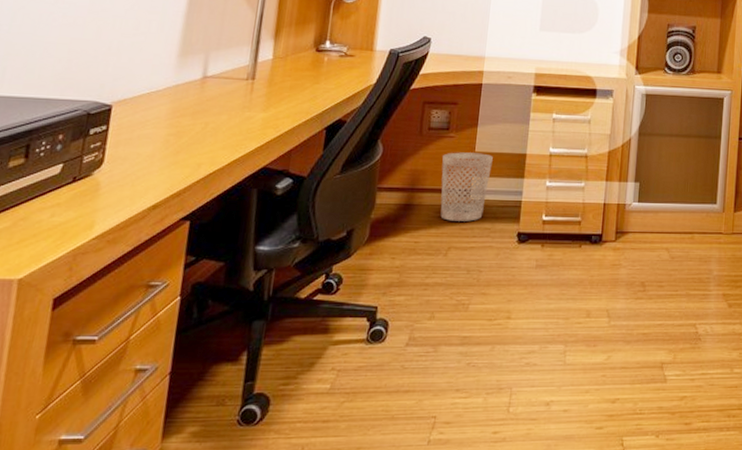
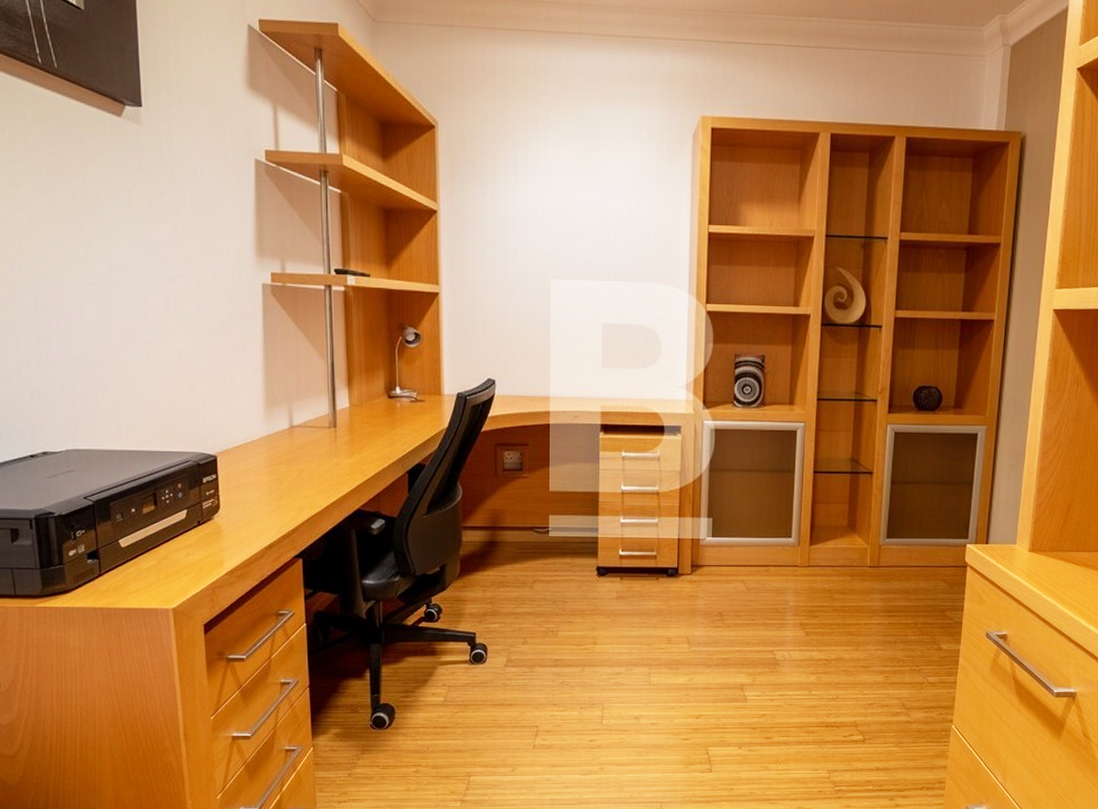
wastebasket: present [440,152,493,221] -> none [519,492,567,557]

